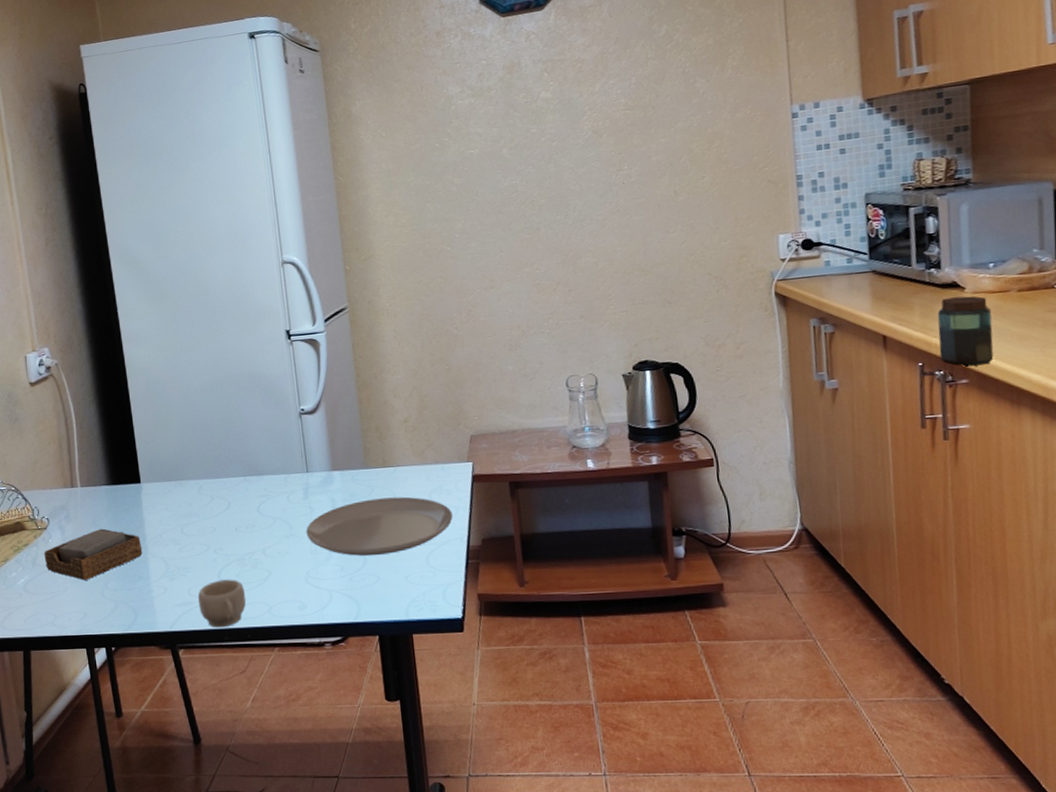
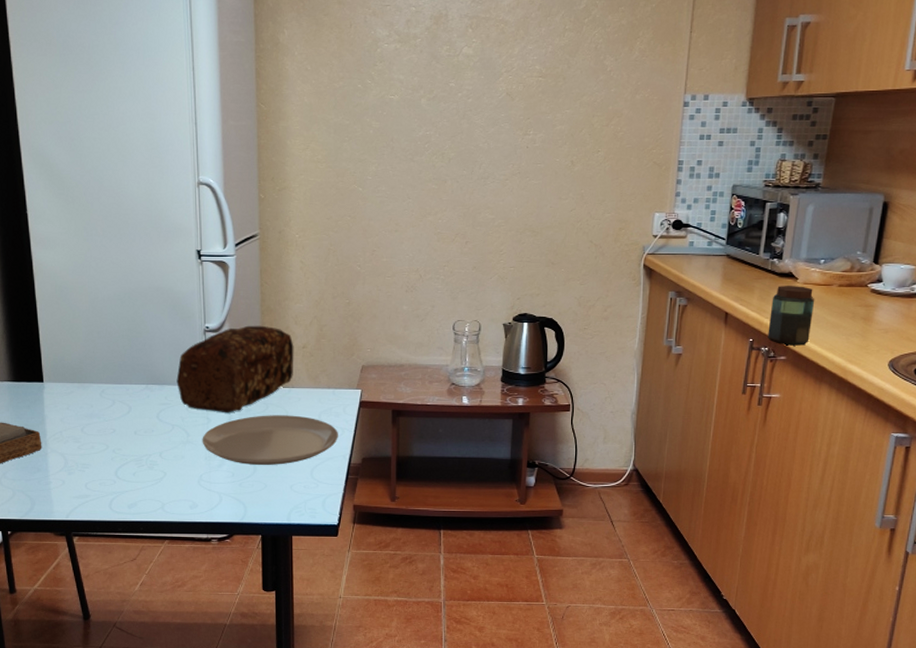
cup: present [197,579,247,628] -> none [94,477,141,520]
bread loaf: none [274,402,397,501] -> present [176,325,294,413]

